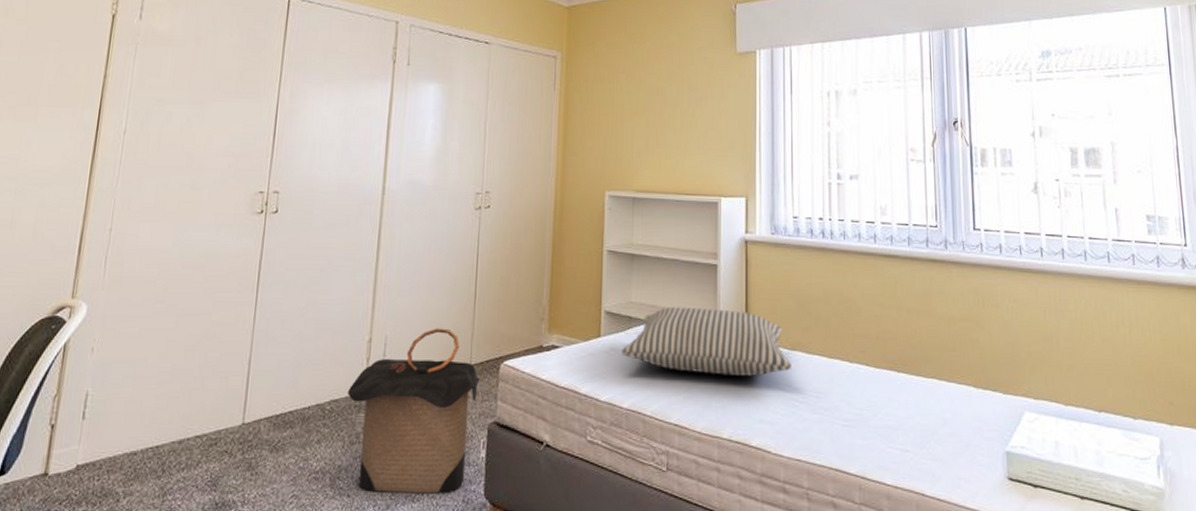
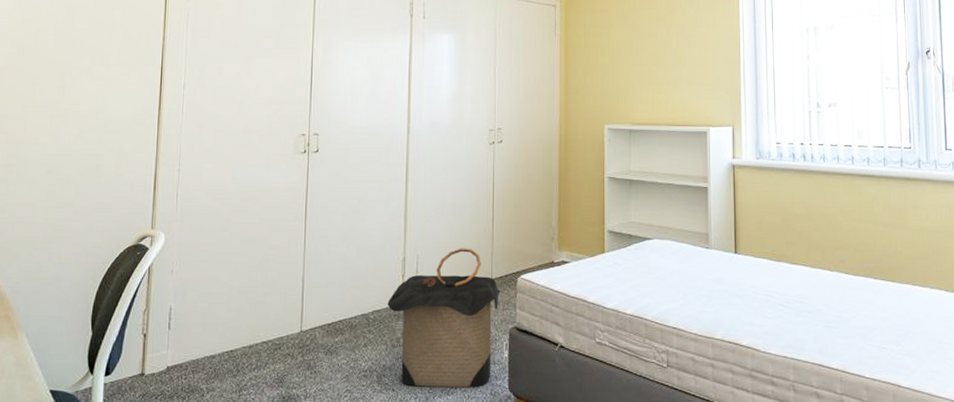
pillow: present [621,306,791,376] -> none [623,225,777,285]

